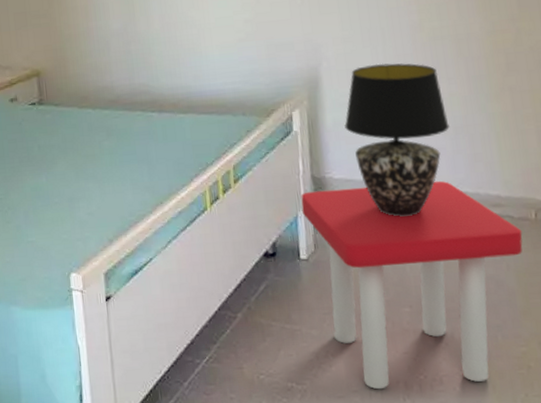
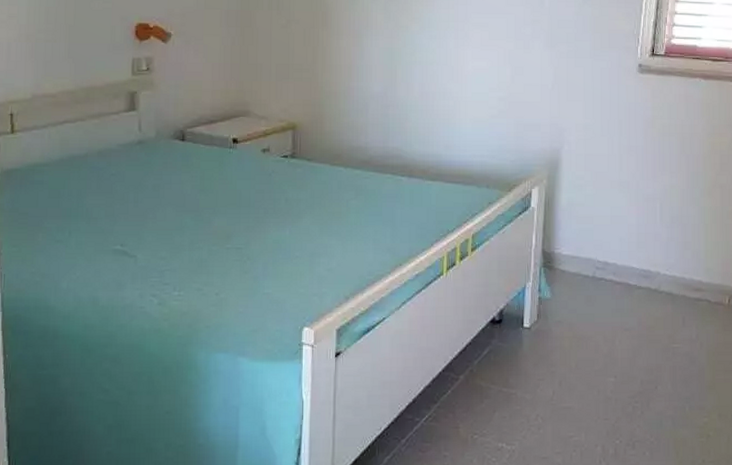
stool: present [301,180,523,390] -> none [530,264,716,452]
table lamp: present [344,63,450,217] -> none [577,152,667,294]

